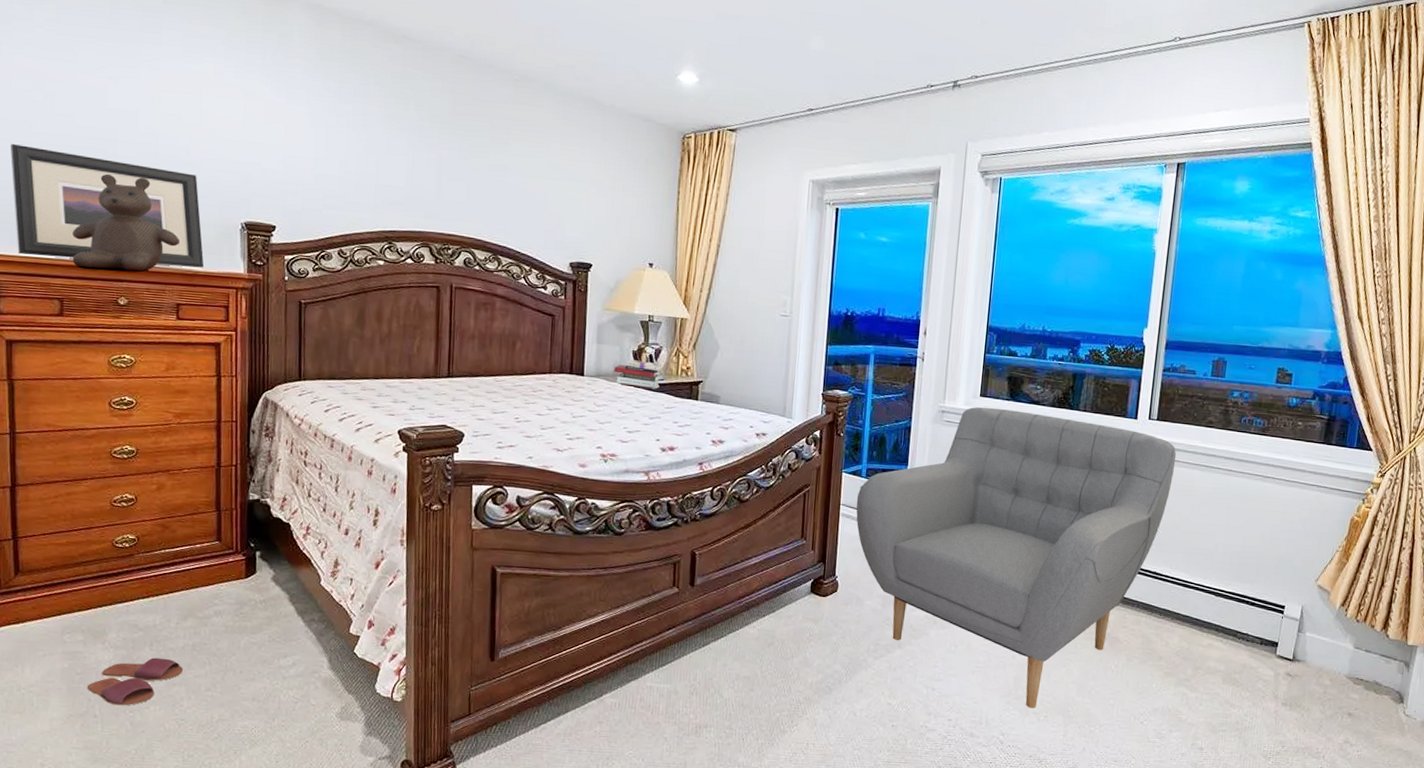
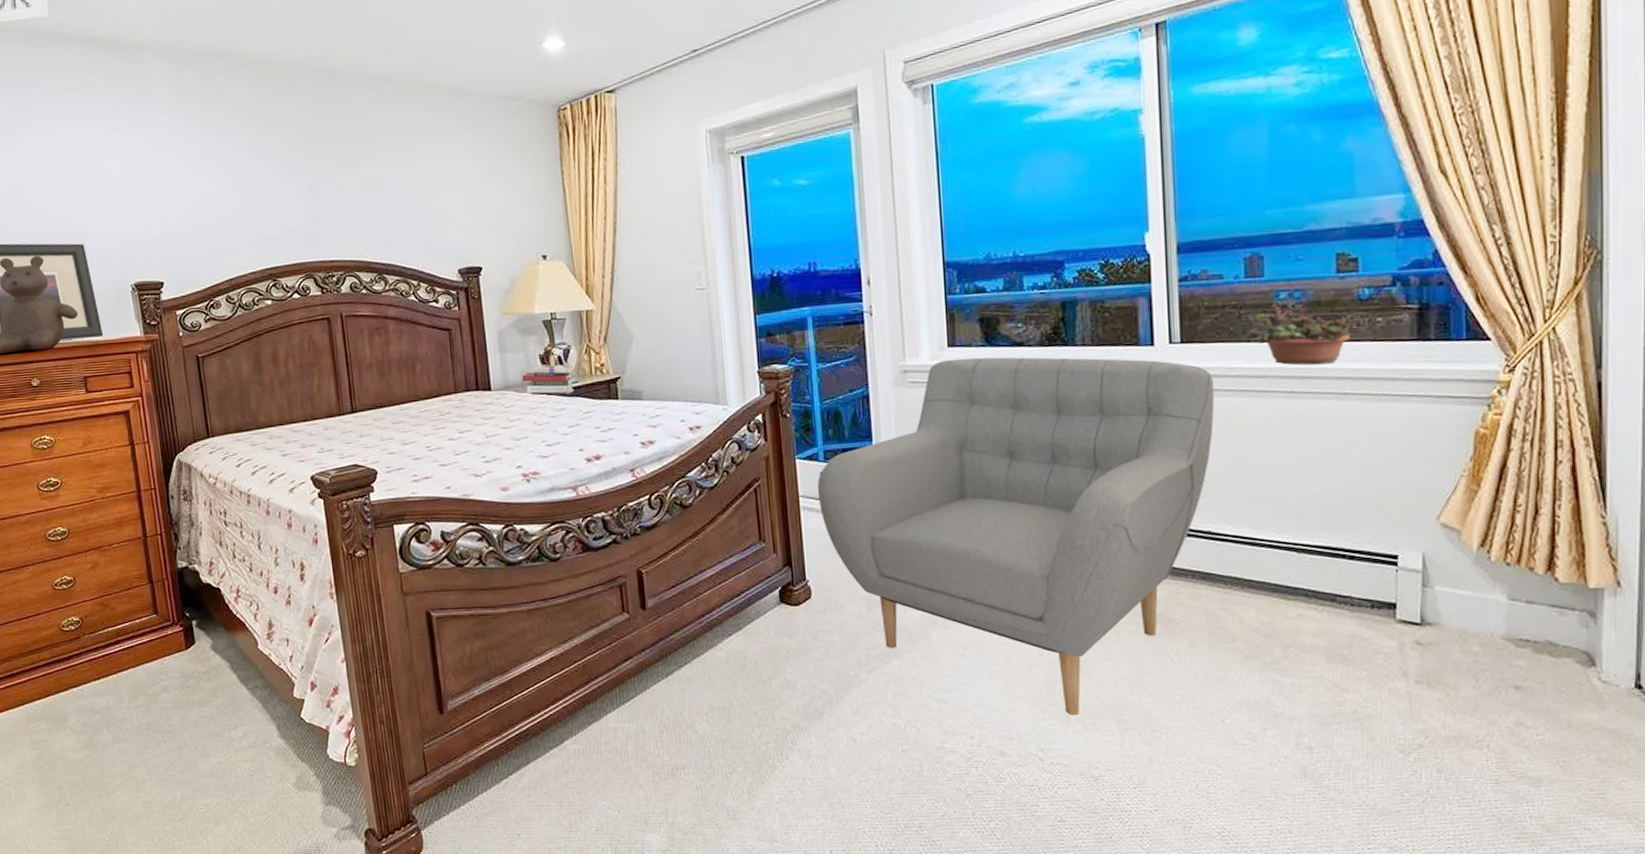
slippers: present [87,657,183,706] -> none [56,740,141,792]
succulent planter: none [1208,406,1280,453] -> present [1251,310,1350,366]

